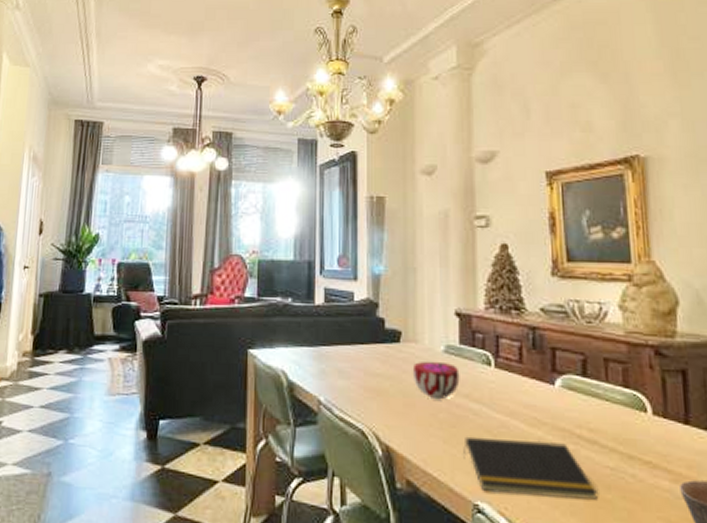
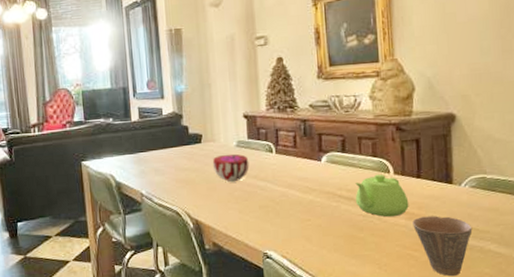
notepad: present [463,436,599,500] -> none [254,202,355,243]
teapot: none [599,411,674,476] -> present [355,174,409,218]

